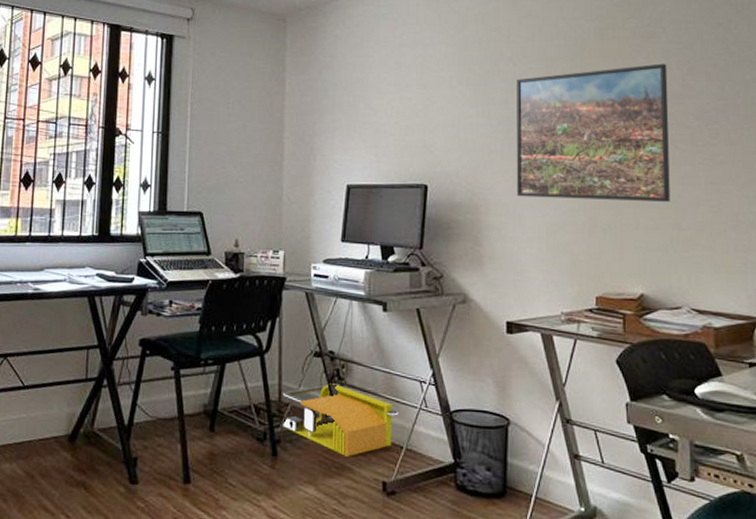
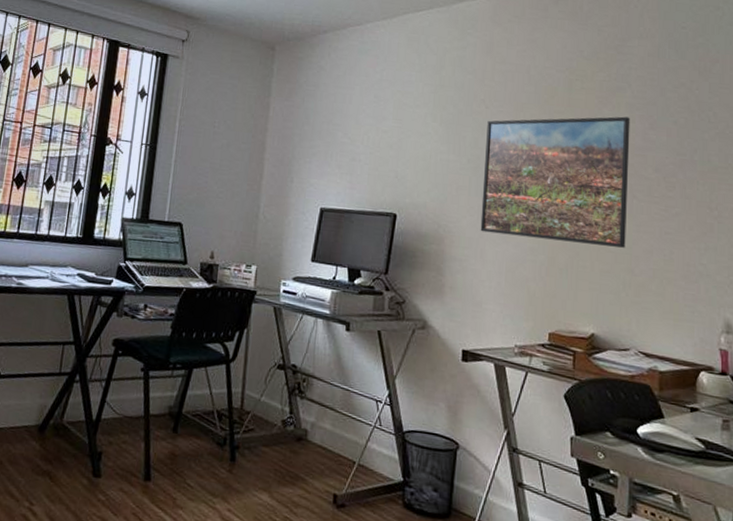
storage bin: present [281,383,398,457] -> none [241,396,353,467]

